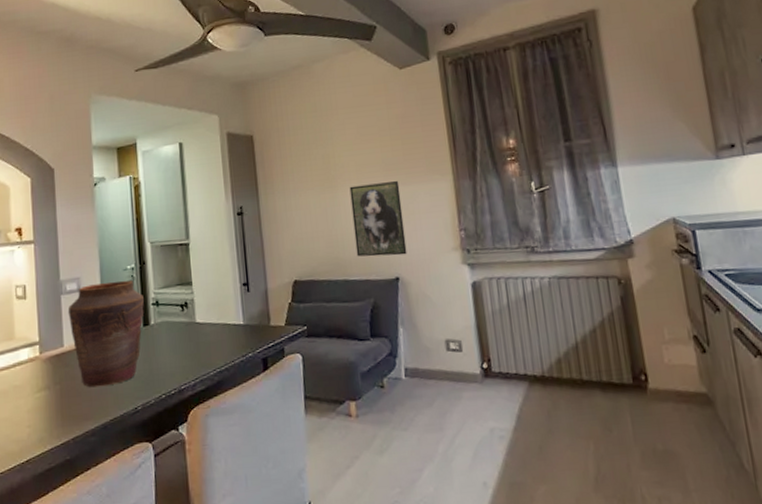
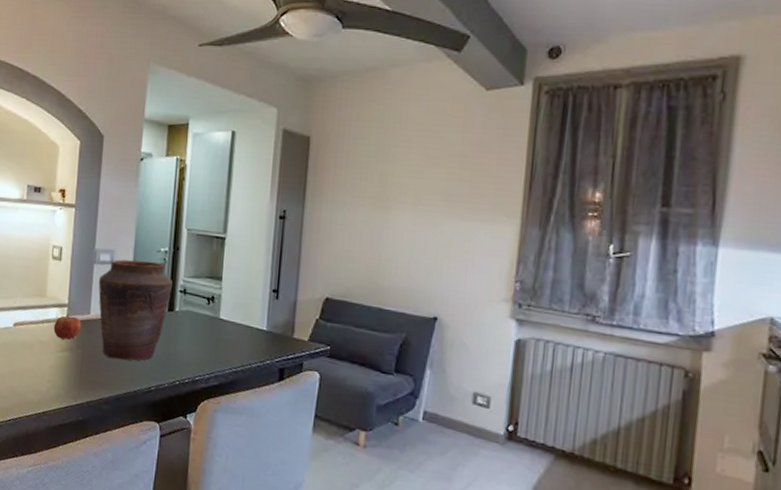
fruit: none [27,352,56,379] -> present [53,314,82,340]
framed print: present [349,181,407,257] -> none [396,211,459,295]

